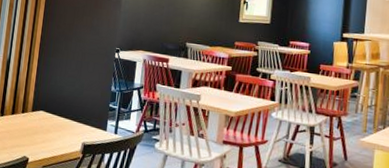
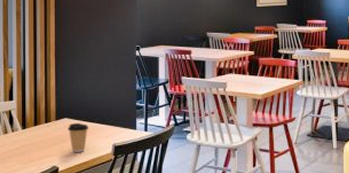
coffee cup: none [42,116,62,146] -> present [68,122,89,152]

